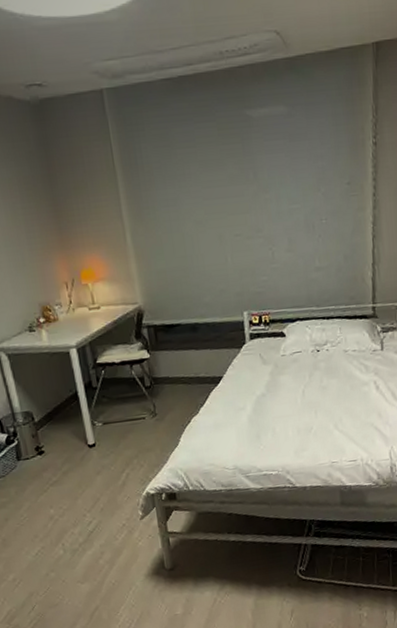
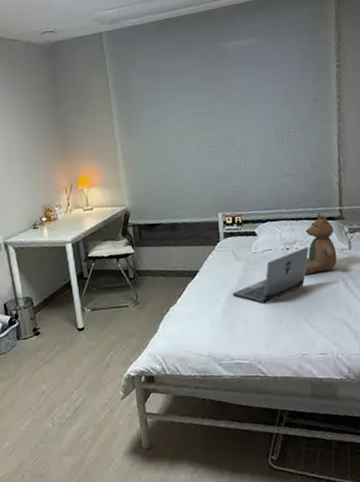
laptop computer: none [259,348,340,410] -> present [232,246,309,303]
teddy bear: none [335,310,369,378] -> present [304,212,338,274]

